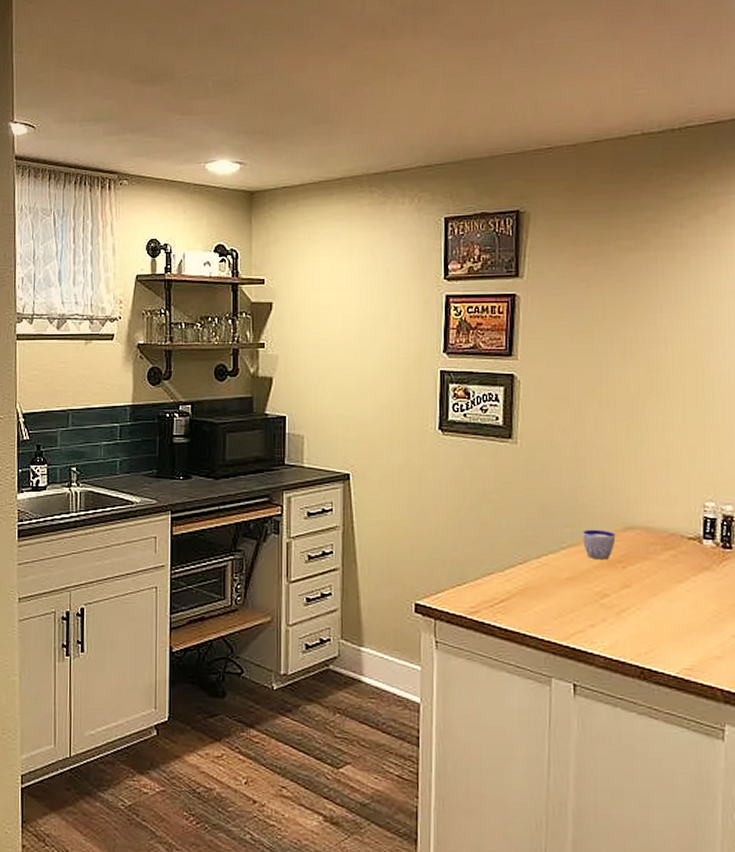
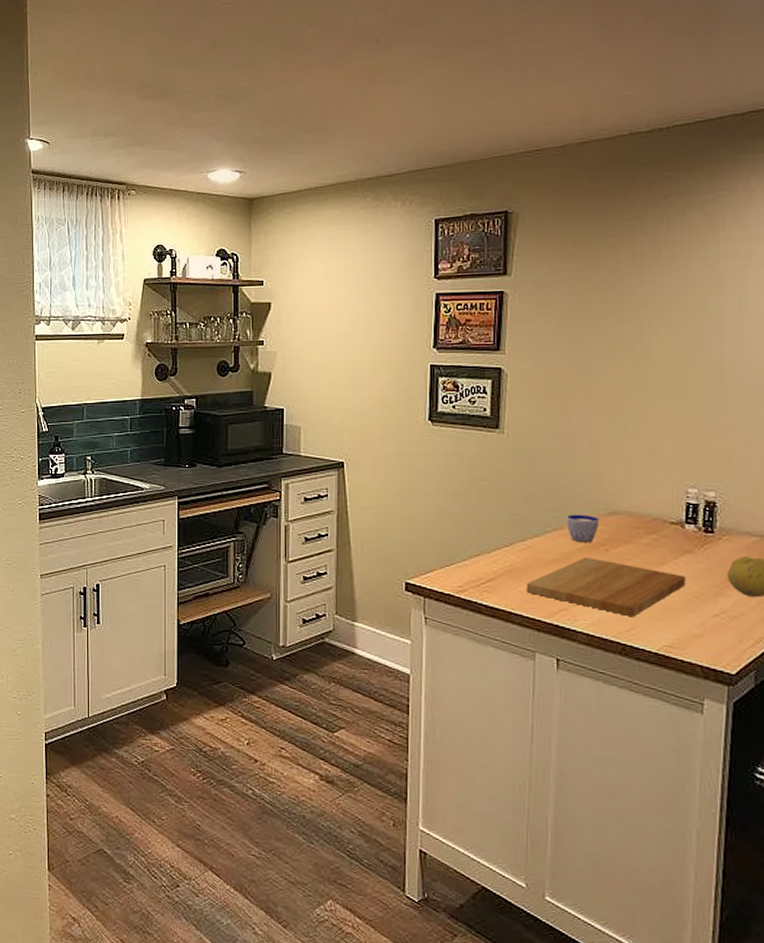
cutting board: none [541,575,705,637] -> present [526,557,686,616]

